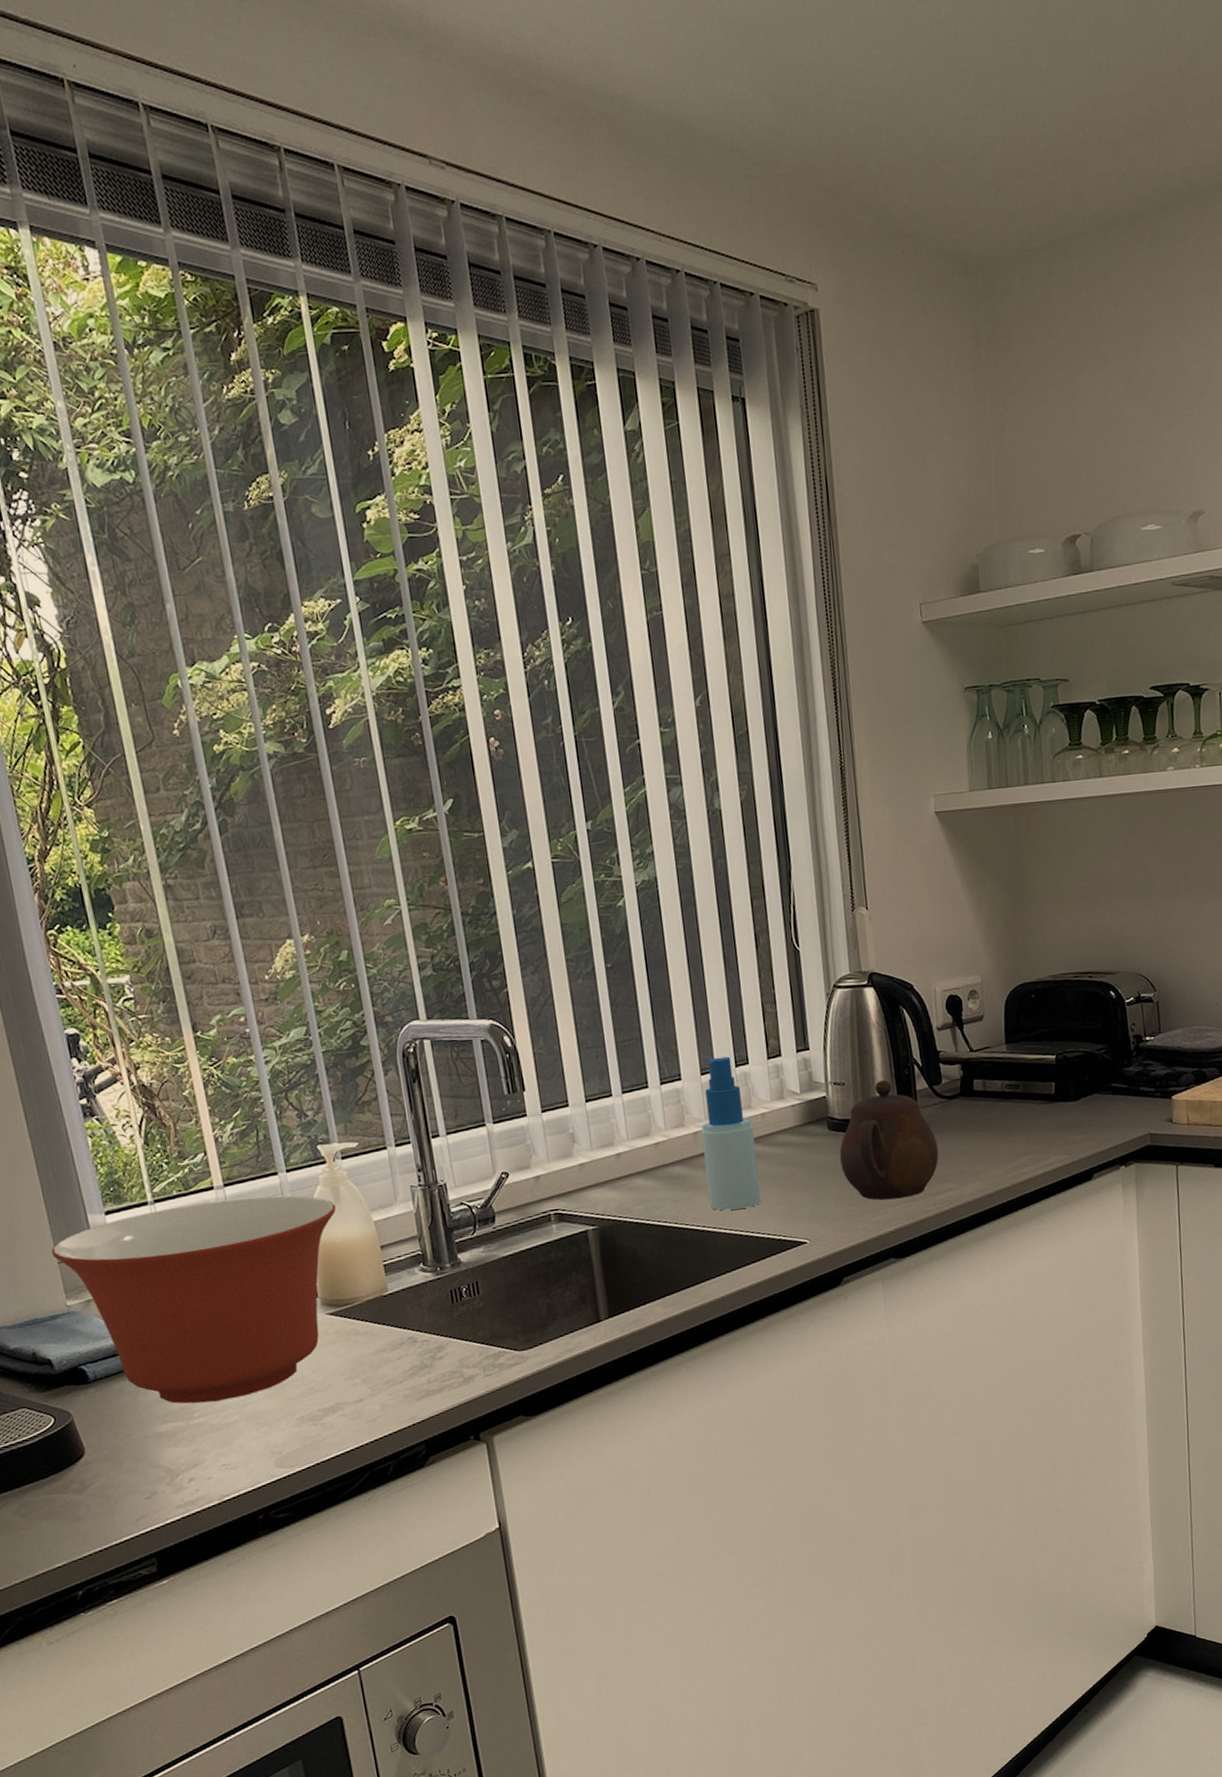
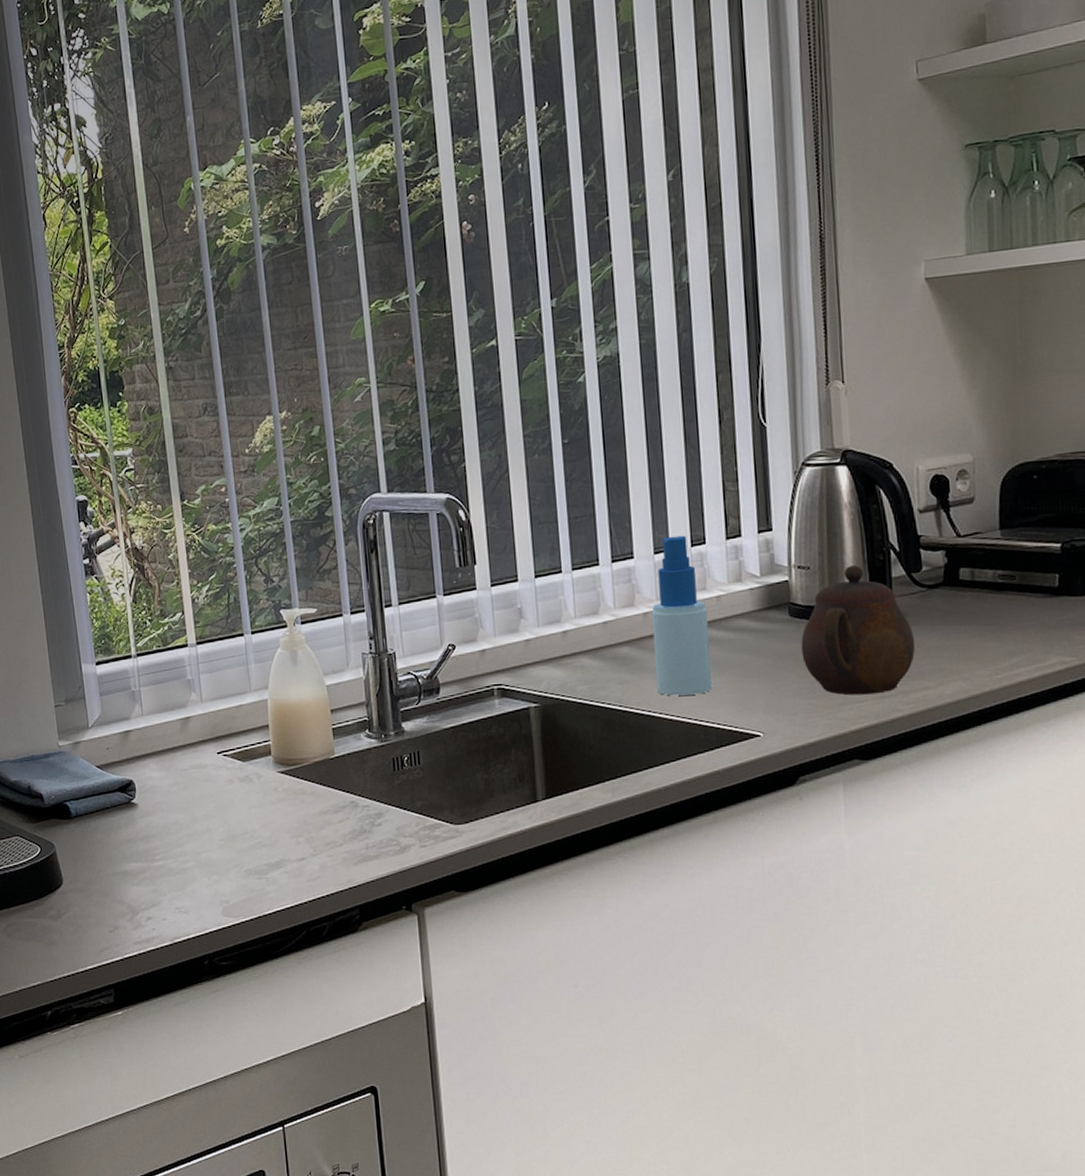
mixing bowl: present [51,1195,337,1404] -> none [50,656,293,847]

